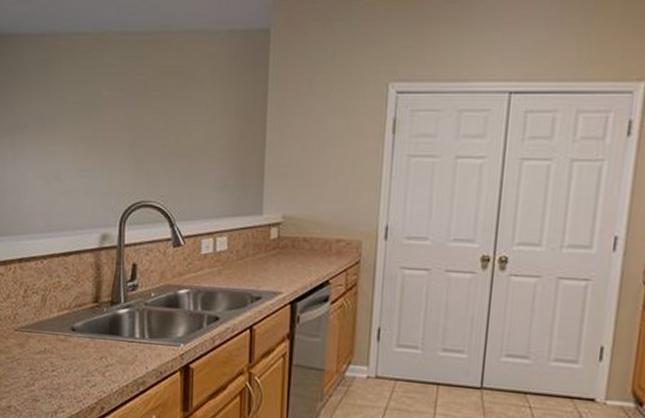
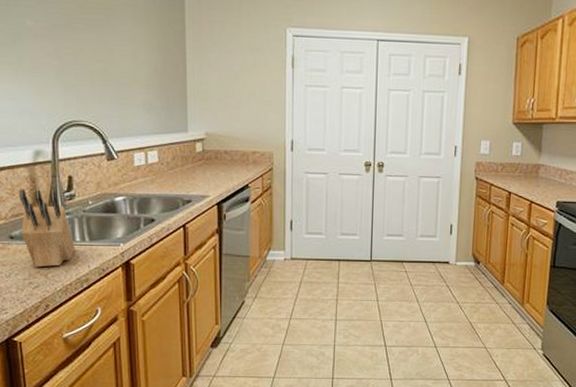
knife block: none [82,276,134,365] -> present [19,188,75,268]

